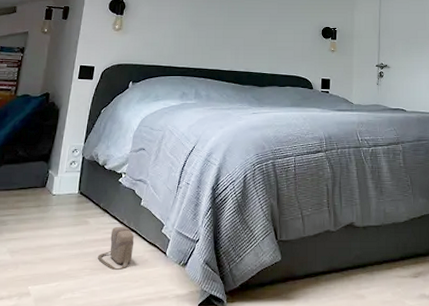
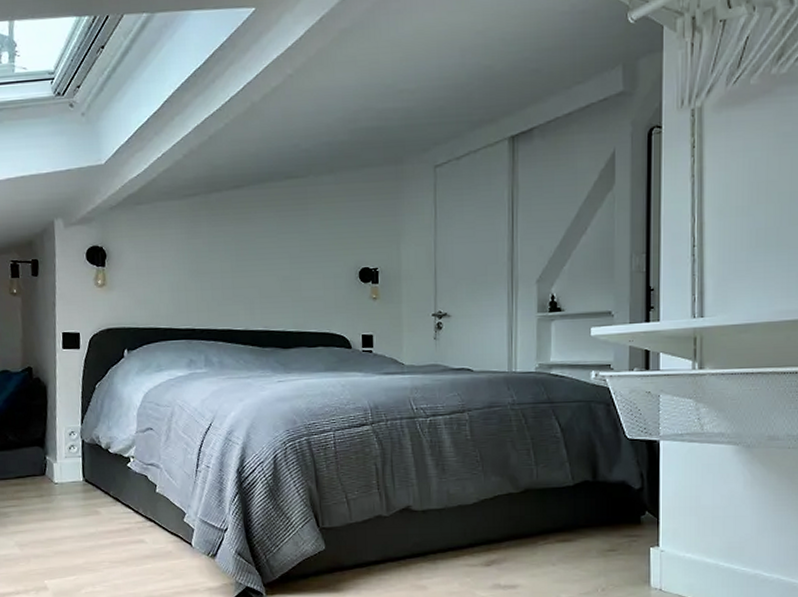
saddlebag: present [97,226,134,270] -> none [115,515,154,562]

